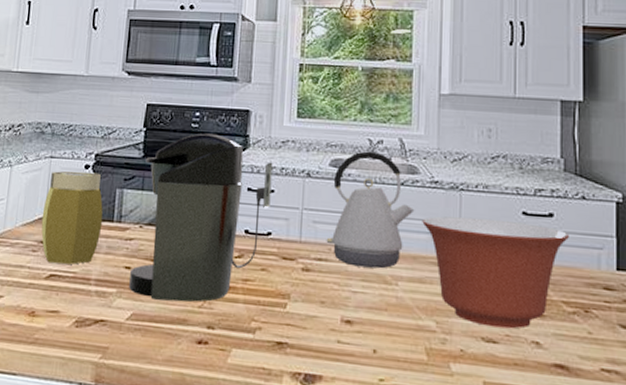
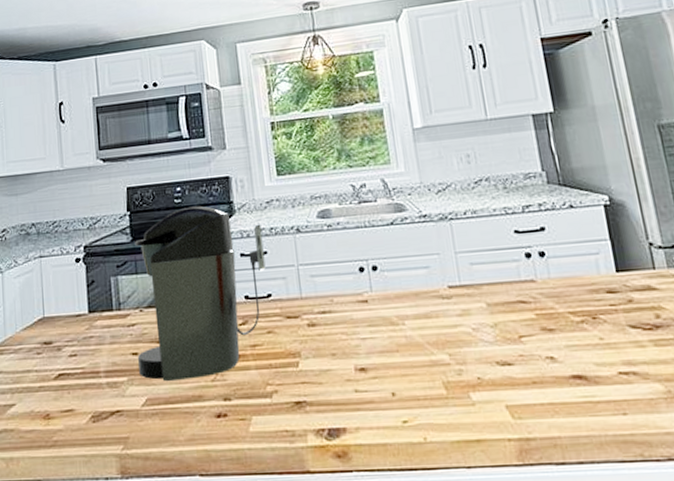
jar: present [41,171,103,265] -> none [40,264,103,362]
kettle: present [326,151,415,269] -> none [323,196,409,314]
mixing bowl: present [422,216,569,329] -> none [417,241,564,350]

